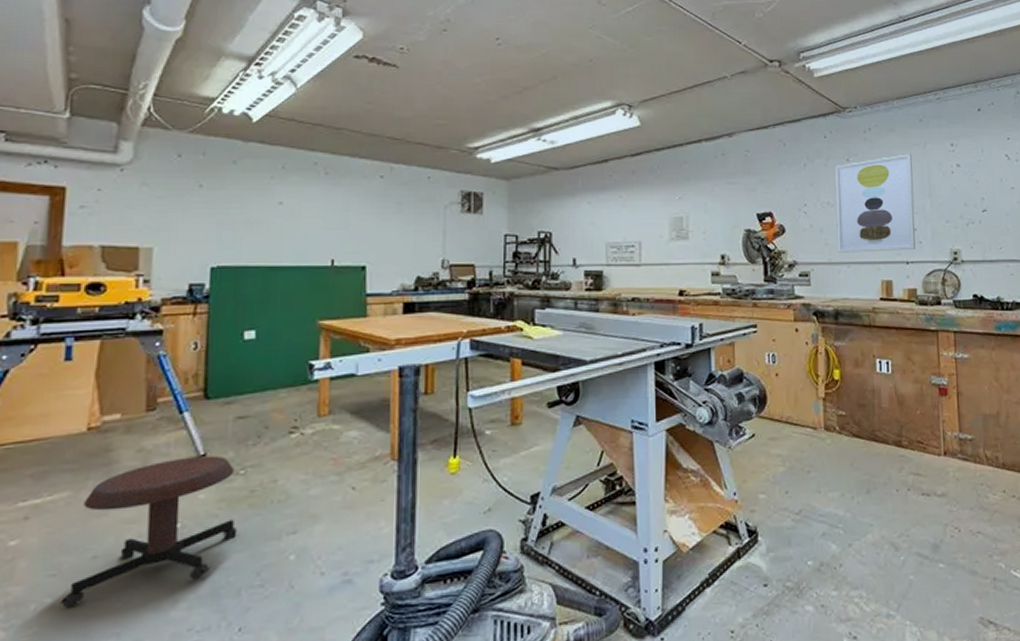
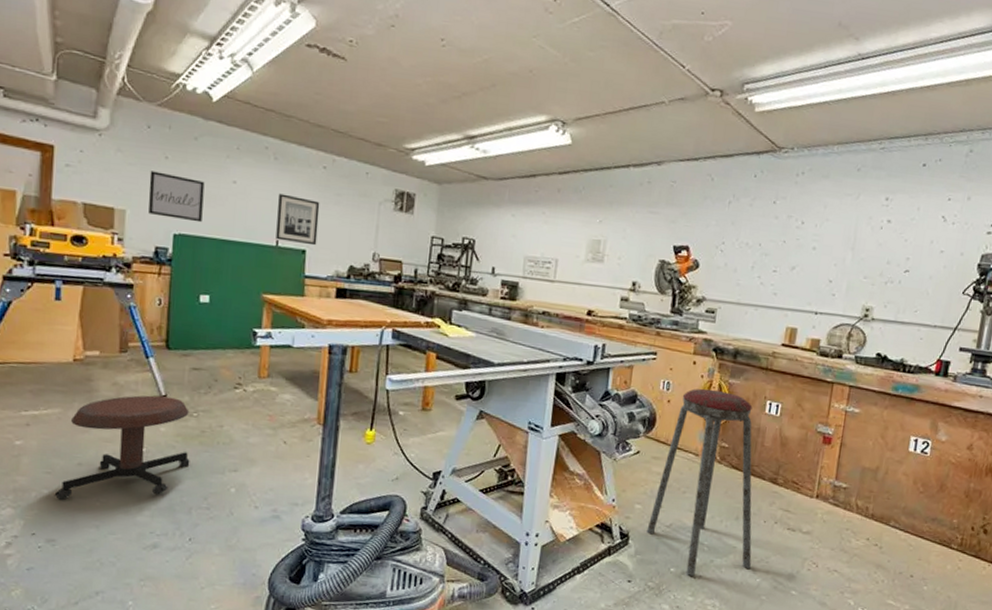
wall art: none [180,202,246,251] -> present [148,171,205,223]
wall art: none [331,209,379,260] -> present [276,193,320,246]
music stool: none [775,355,893,567] -> present [646,388,753,576]
wall art: present [835,154,916,253] -> none [748,202,842,301]

